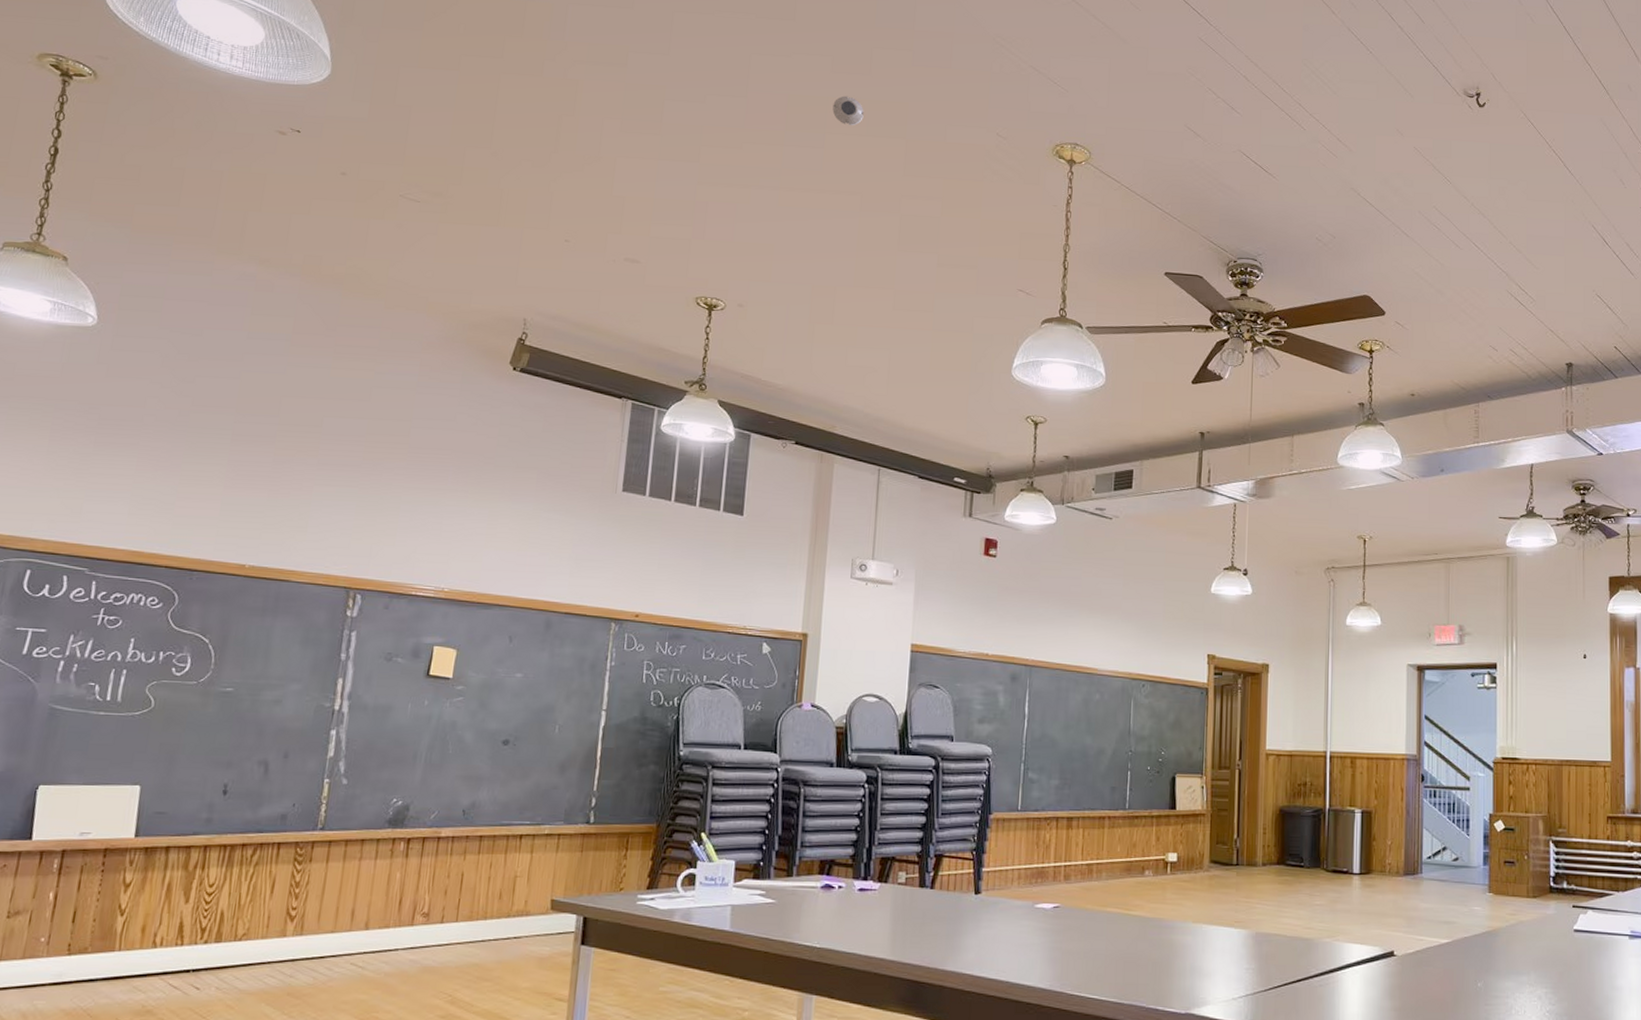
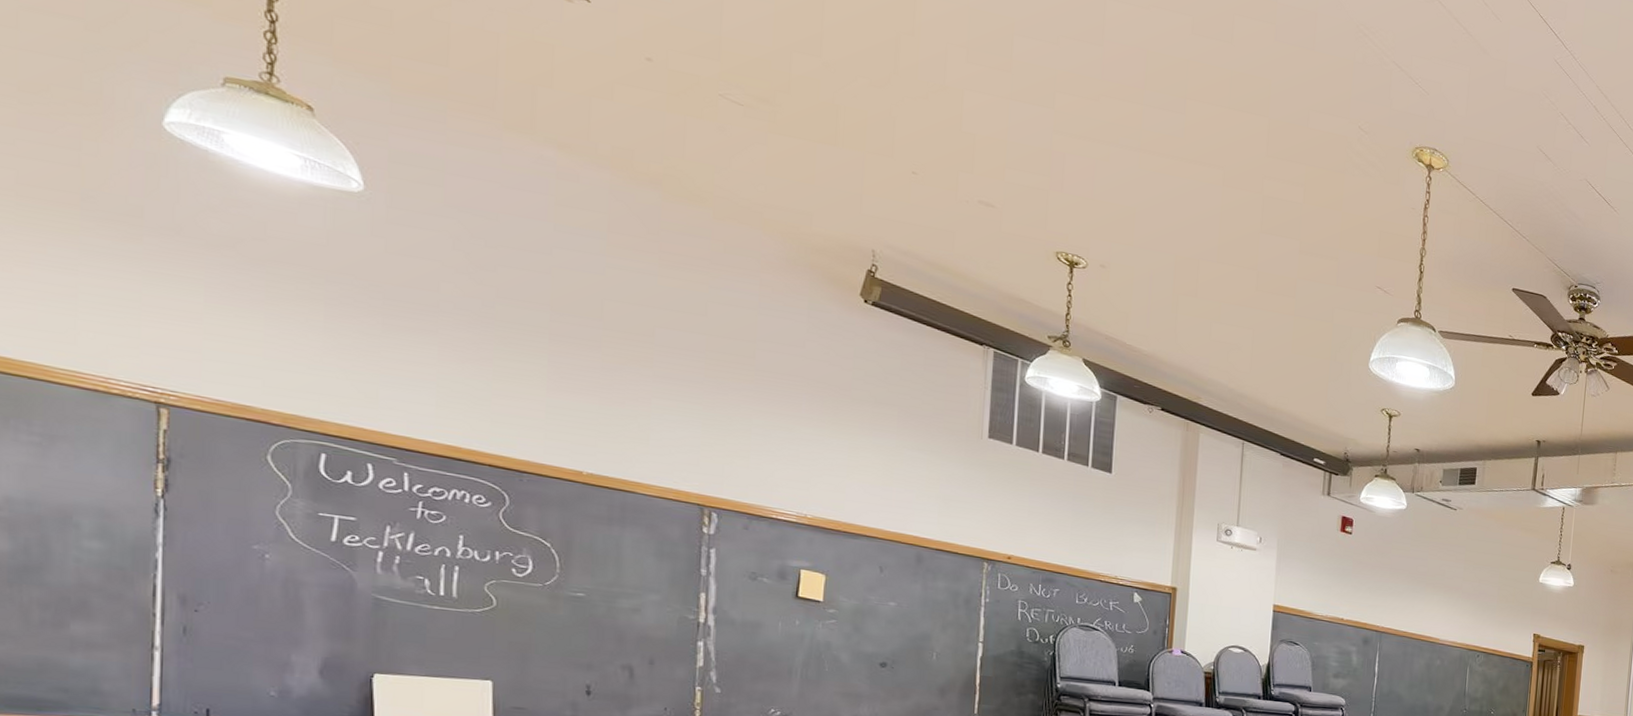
smoke detector: present [832,96,864,126] -> none [1193,61,1226,95]

